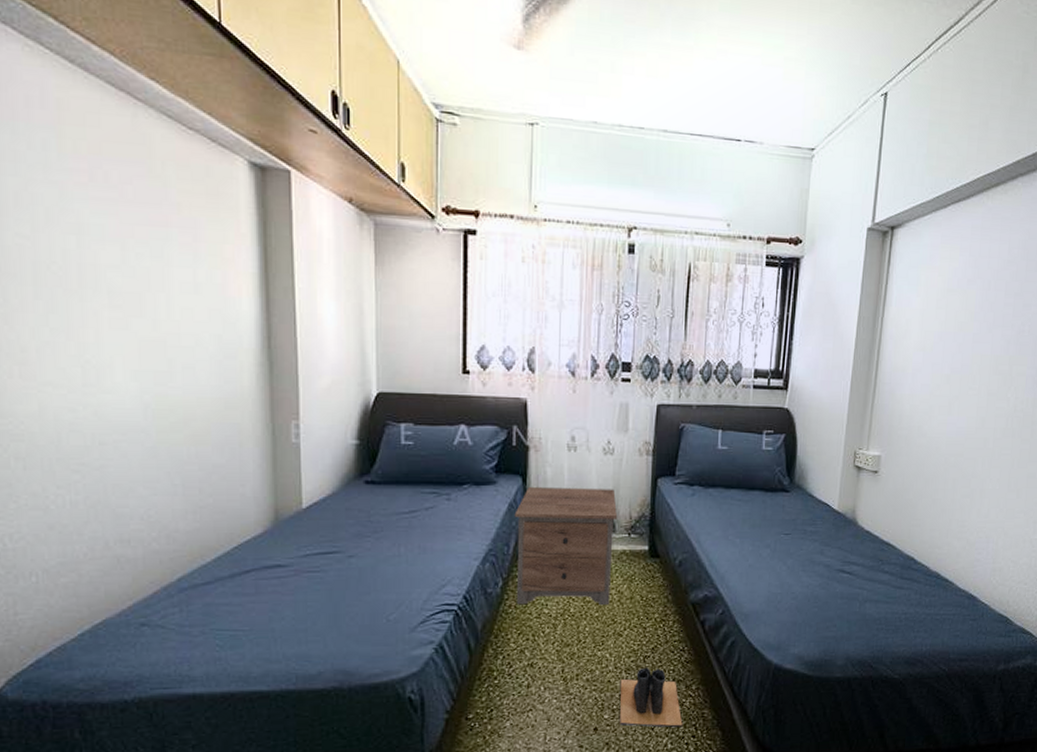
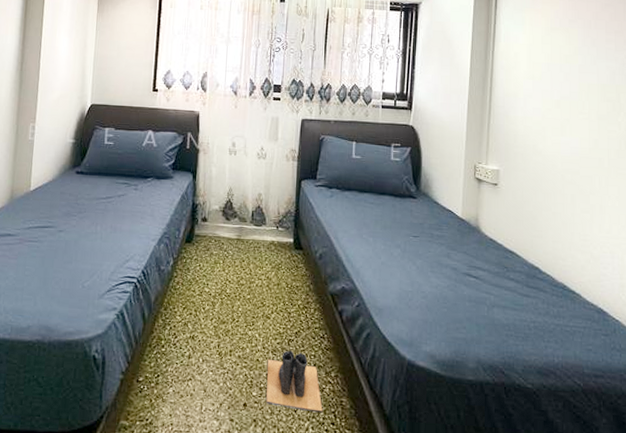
nightstand: present [514,487,617,605] -> none [183,183,268,288]

